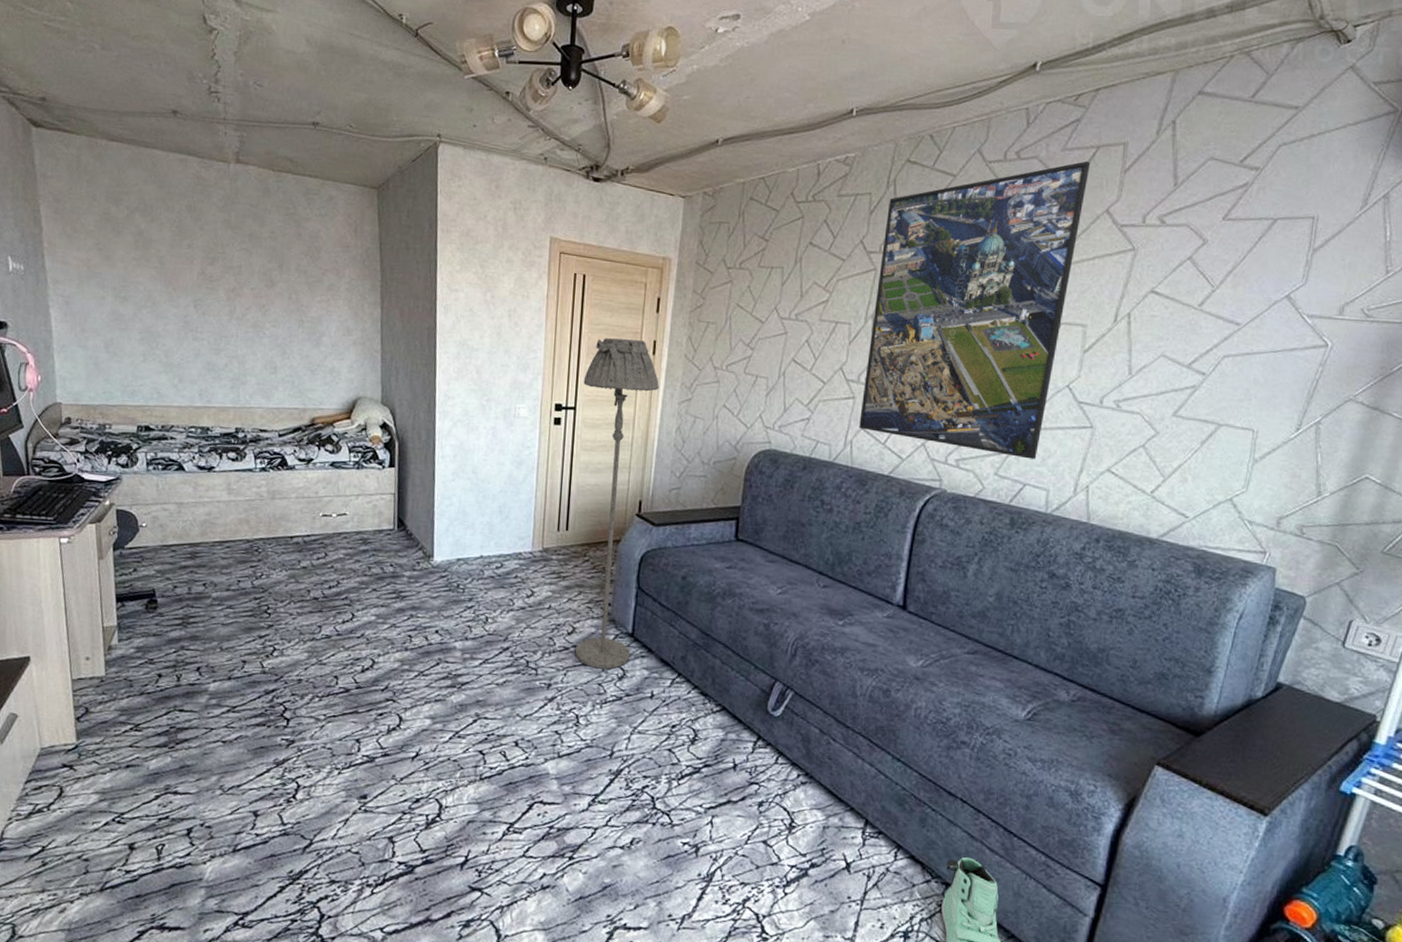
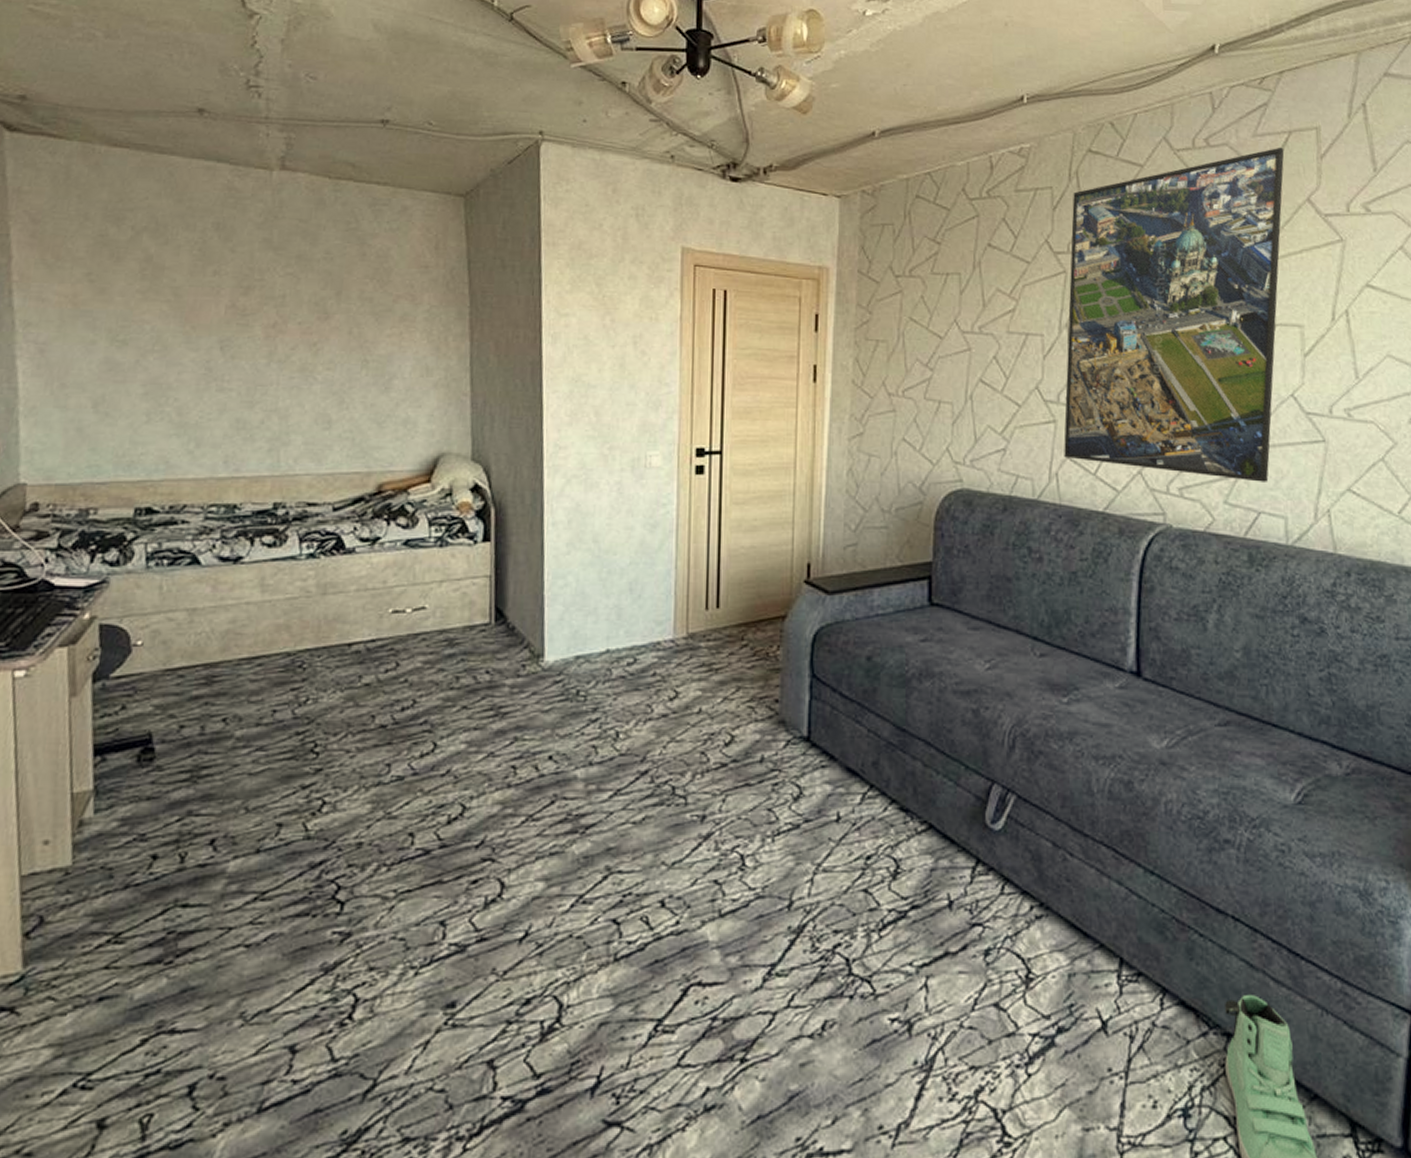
floor lamp: present [575,338,659,669] -> none [730,364,823,788]

